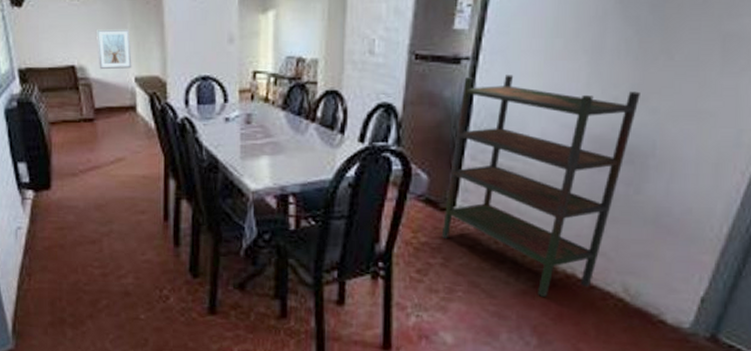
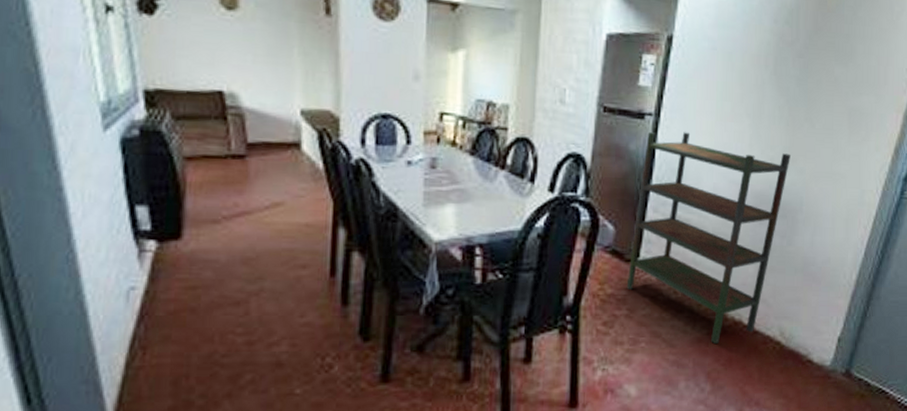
picture frame: present [97,29,132,70] -> none [253,51,298,100]

